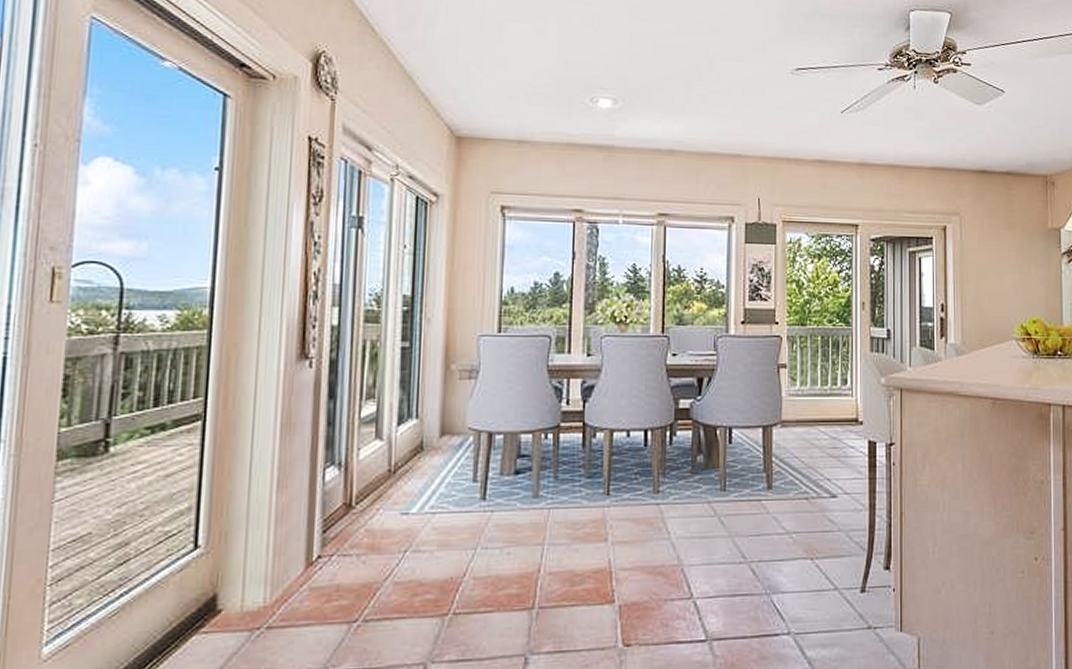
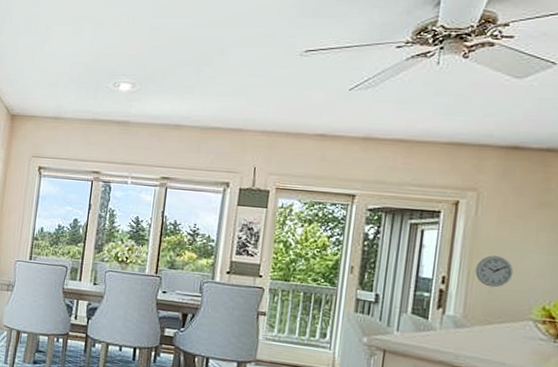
wall clock: none [966,279,996,311] -> present [475,255,514,288]

